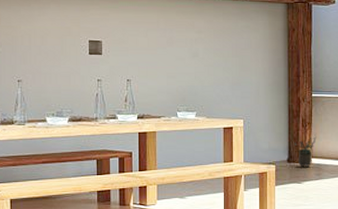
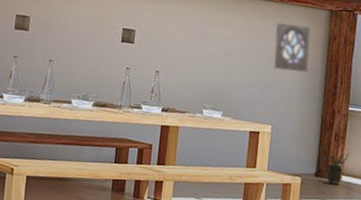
wall ornament: none [238,19,272,66] -> present [274,23,310,73]

